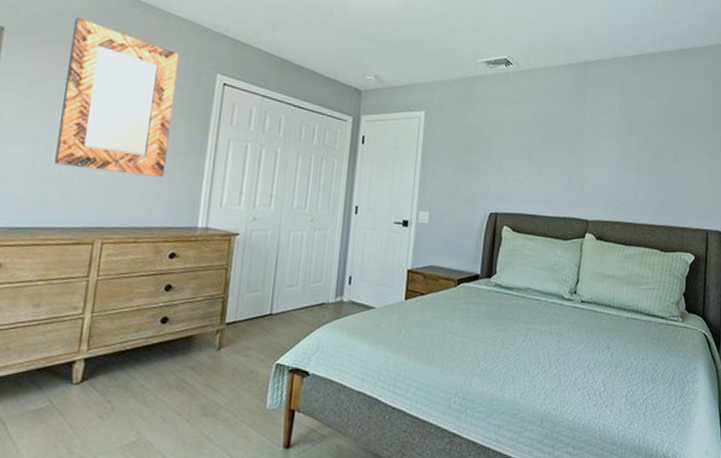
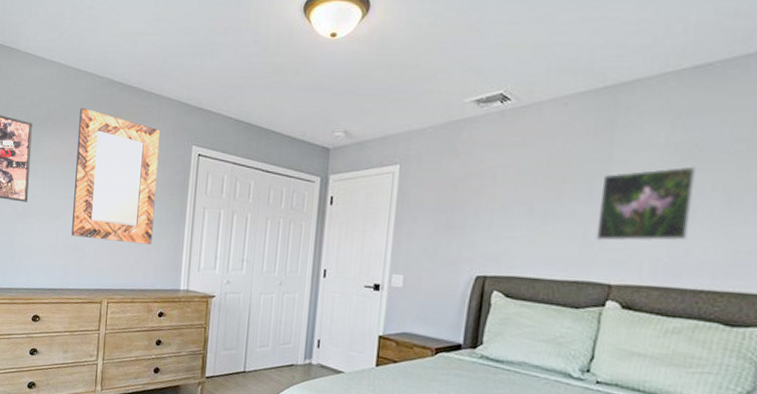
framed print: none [576,129,639,187] -> present [595,166,697,242]

